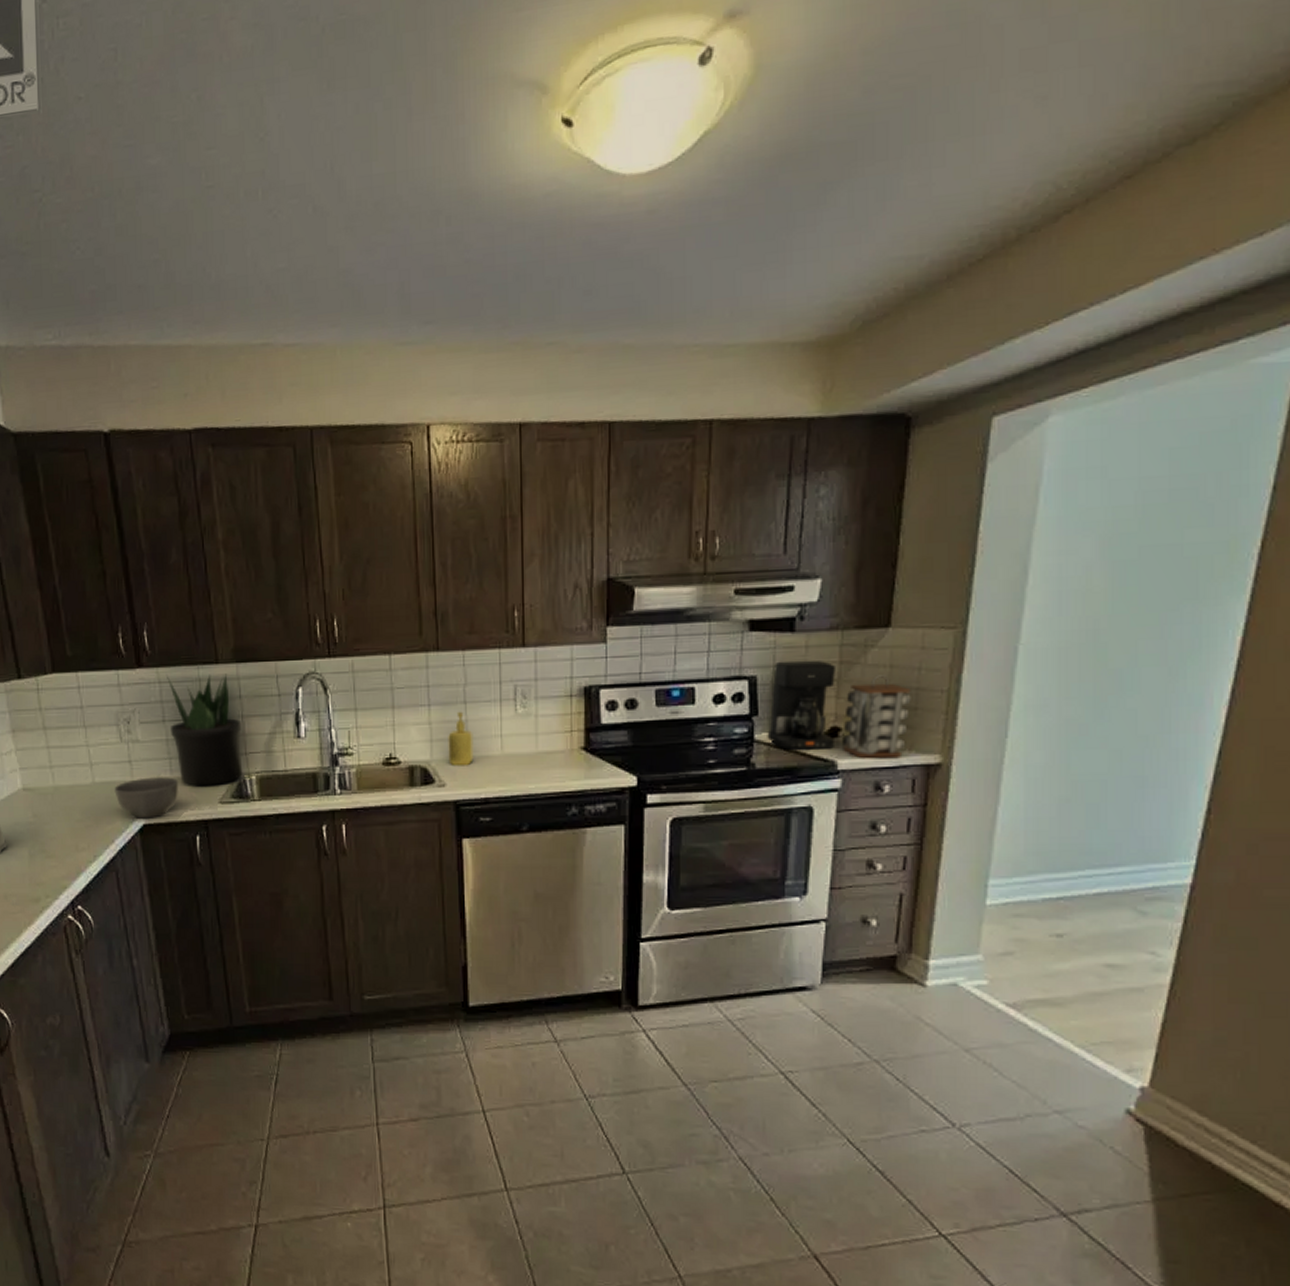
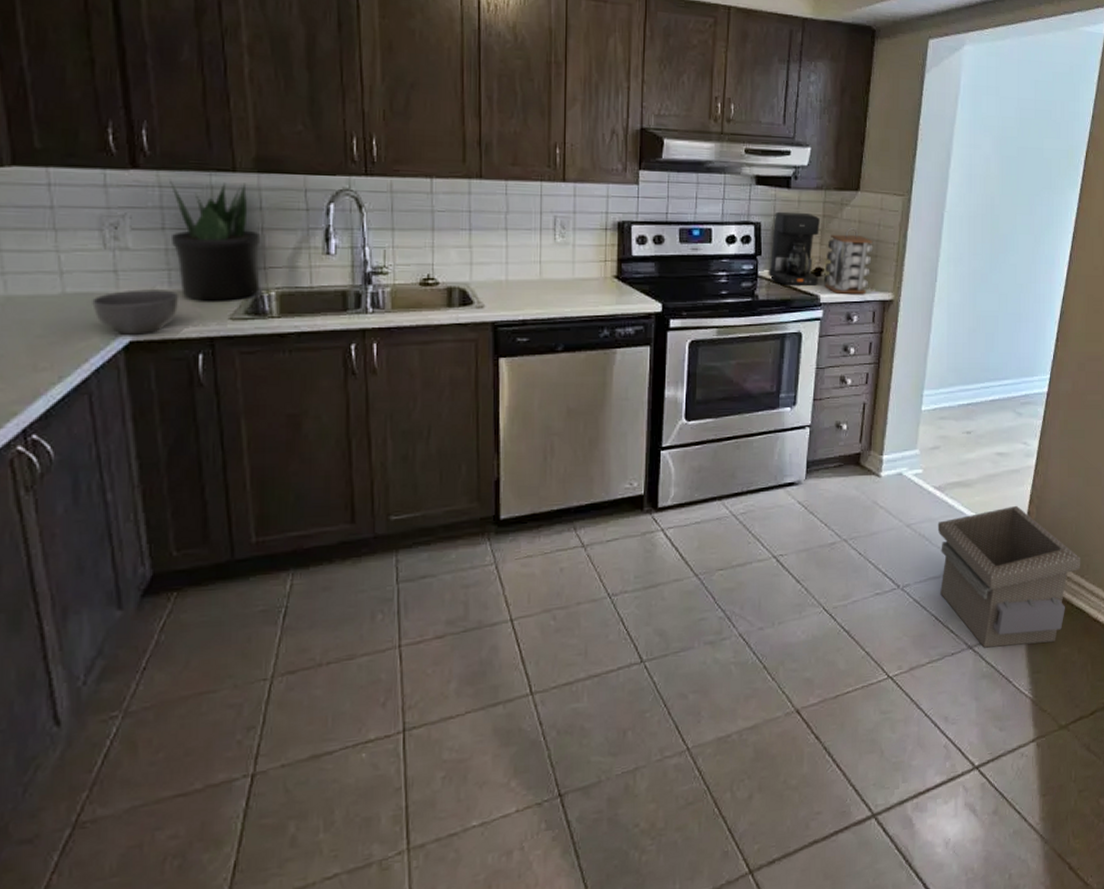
soap dispenser: present [448,711,474,767] -> none [488,237,513,289]
storage basket: none [1011,1035,1250,1225] -> present [937,505,1080,648]

